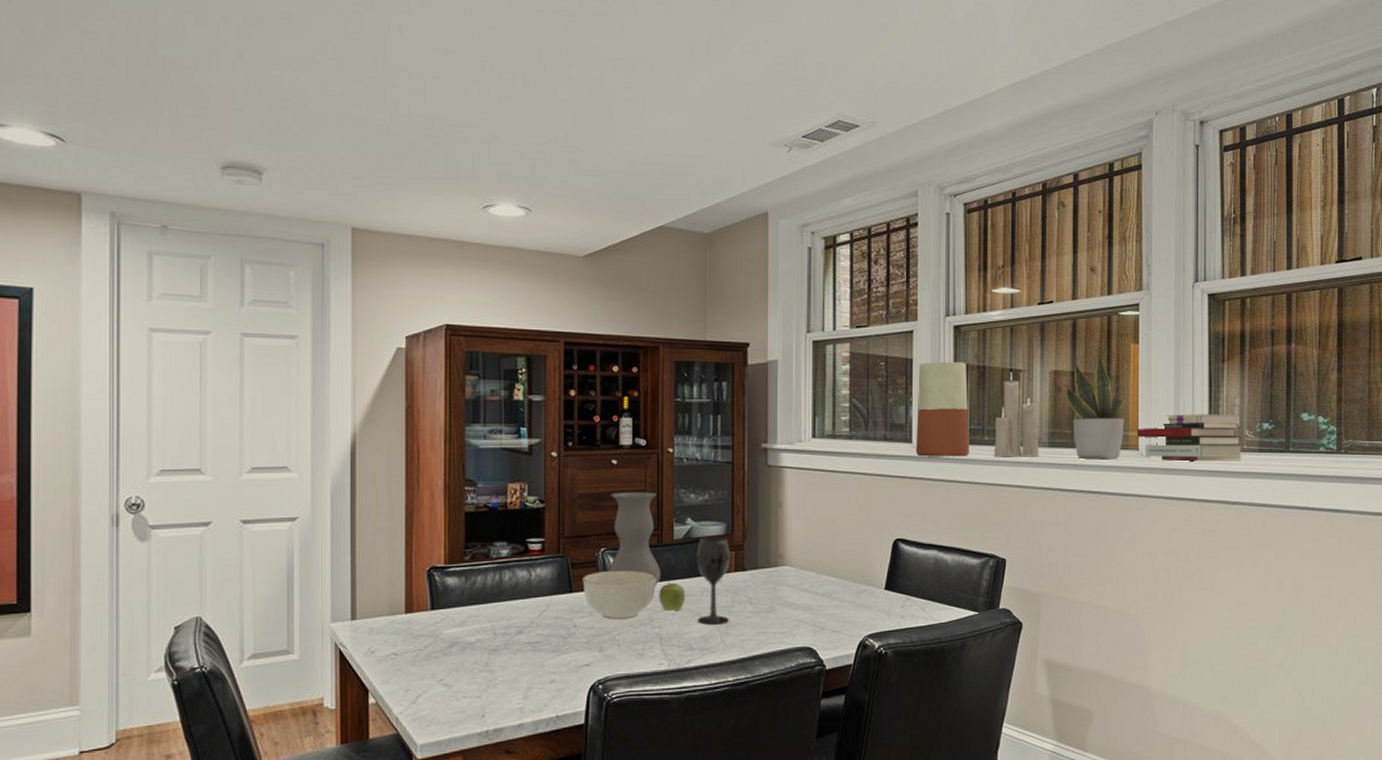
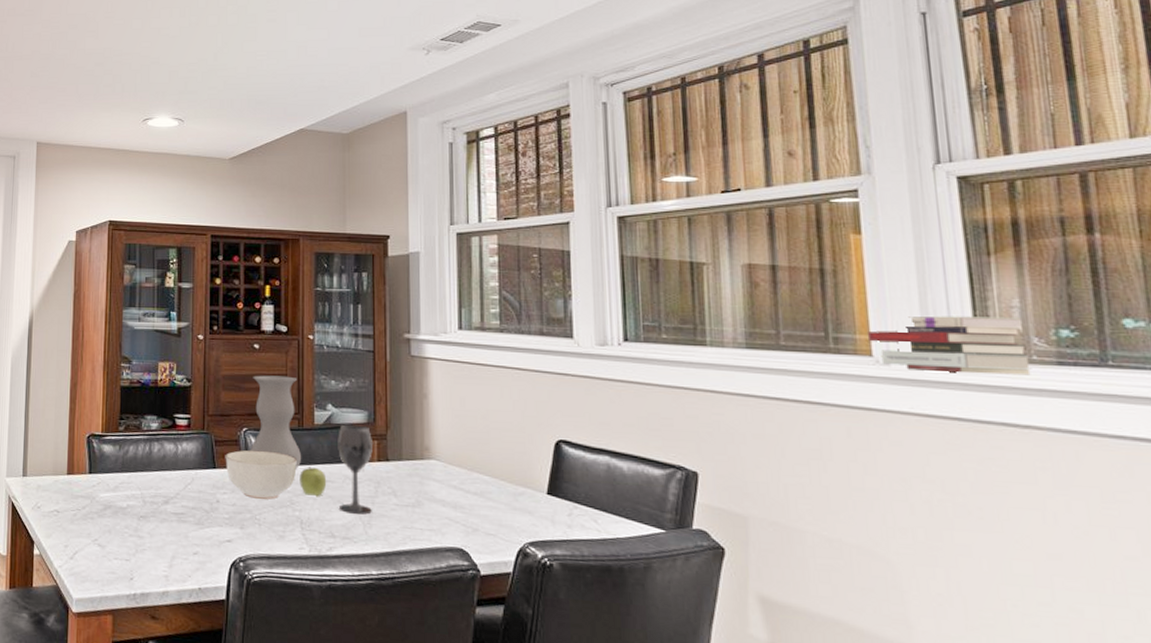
vase: present [915,361,969,457] -> none [577,253,644,355]
candle: present [993,372,1040,458] -> none [674,265,735,360]
potted plant: present [1066,354,1127,460] -> none [765,245,850,366]

